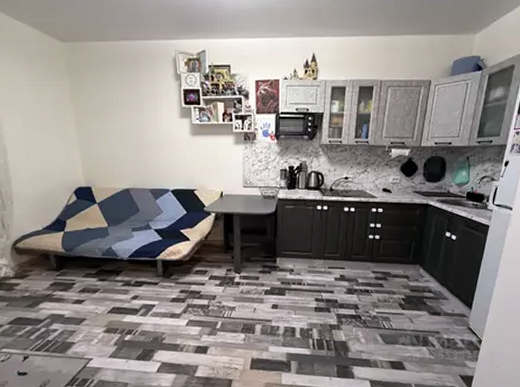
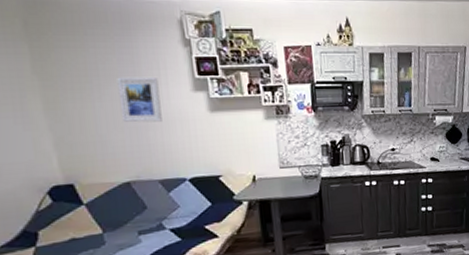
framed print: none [125,105,155,142] -> present [116,76,162,123]

